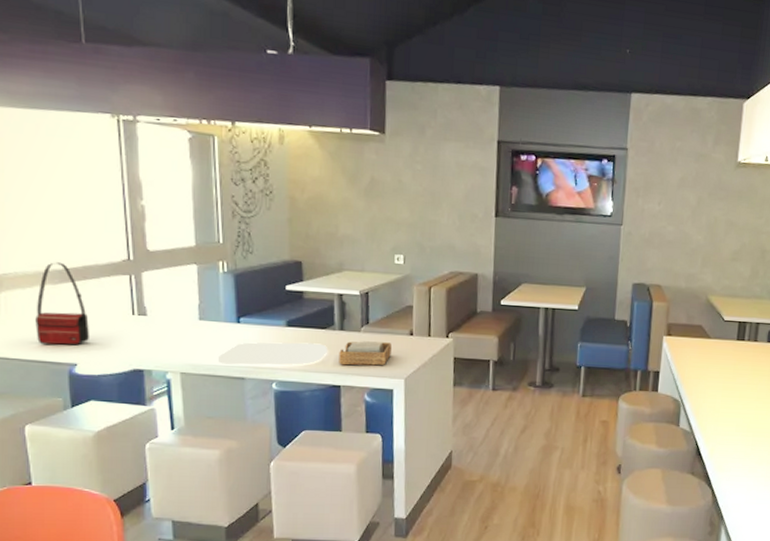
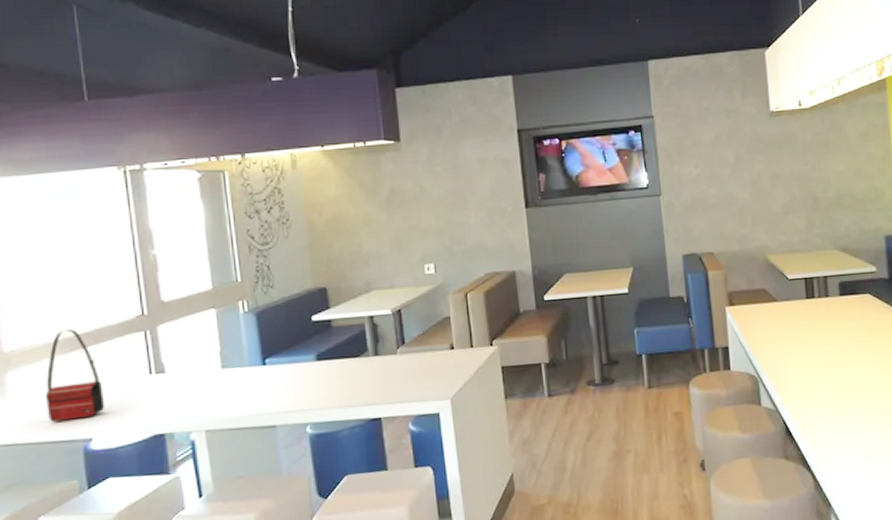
tray: present [217,342,328,366] -> none [244,374,364,414]
napkin holder: present [339,341,392,366] -> none [376,361,433,395]

